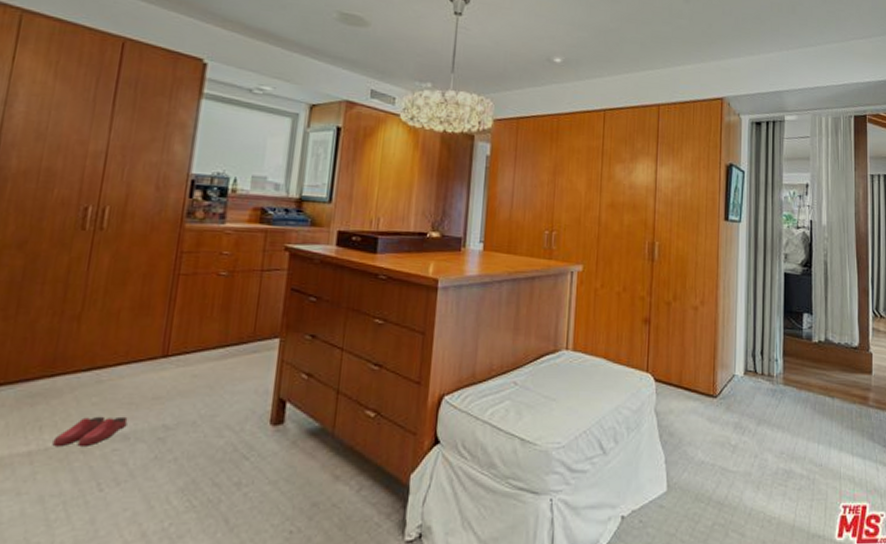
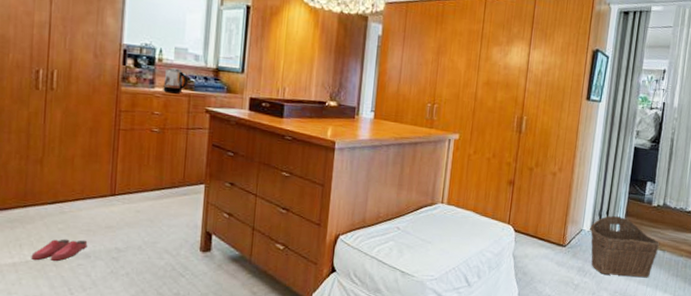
kettle: none [235,199,266,230] -> present [163,68,188,94]
wicker basket: none [743,357,827,433] -> present [590,216,660,278]

